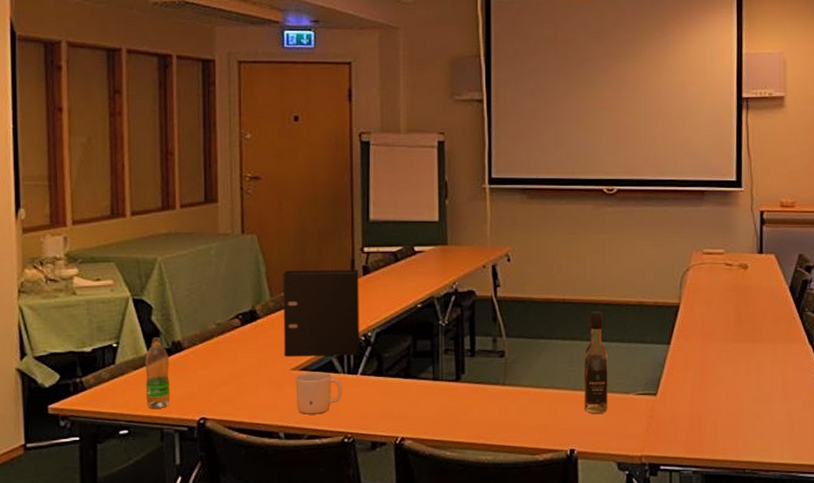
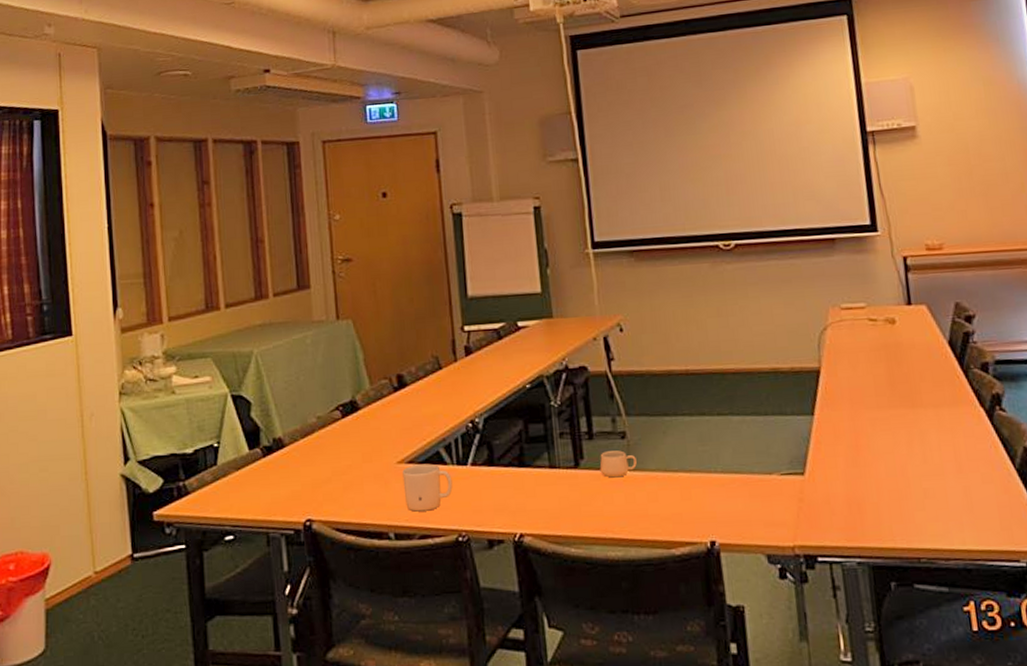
bottle: present [145,336,170,409] -> none [246,433,275,512]
binder: present [283,270,360,357] -> none [381,350,468,449]
mug: none [478,367,512,391] -> present [599,450,637,478]
bottle: present [584,311,608,414] -> none [716,381,750,500]

